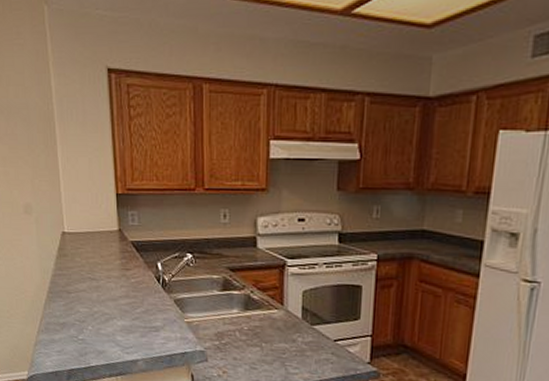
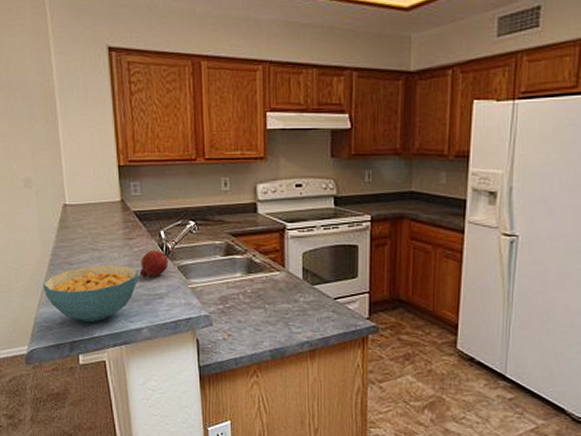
cereal bowl: none [42,294,135,352] -> present [43,264,138,322]
fruit: none [136,281,165,309] -> present [139,250,168,276]

